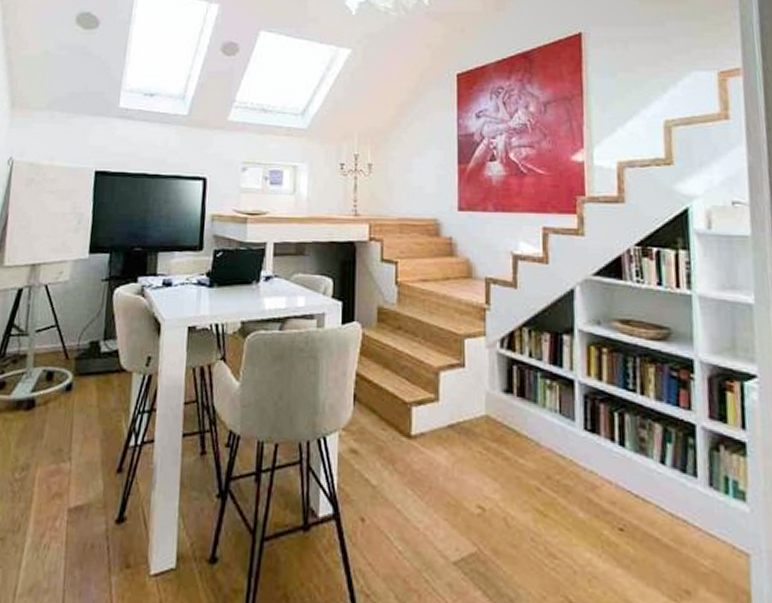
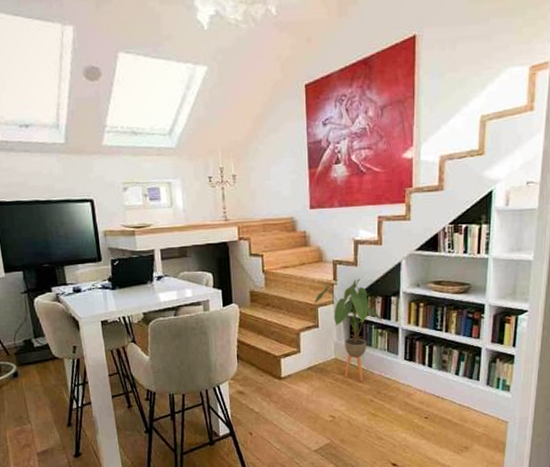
house plant: none [458,306,551,458] -> present [313,279,382,382]

